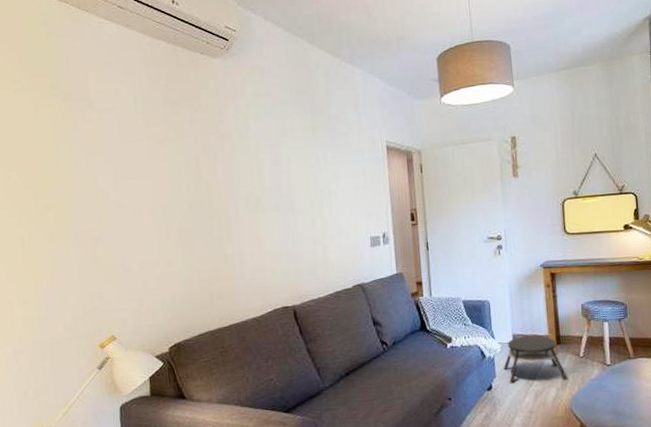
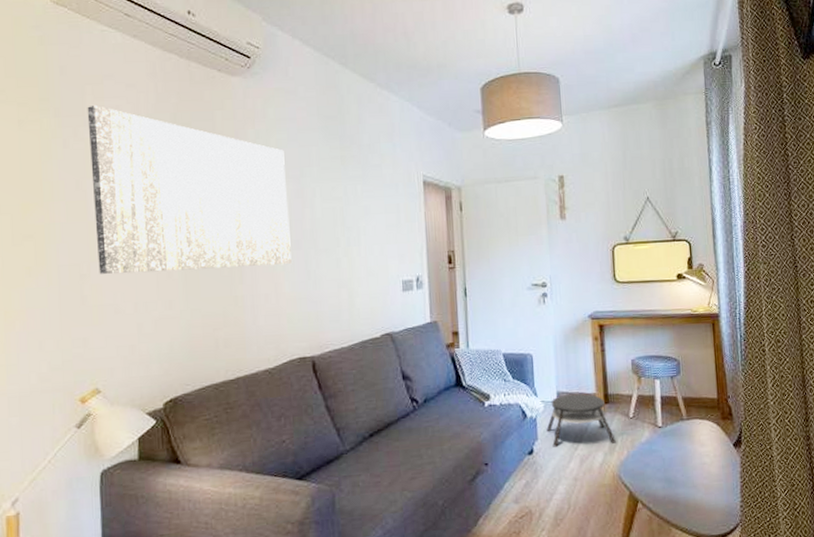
wall art: none [91,89,272,238] -> present [87,104,292,274]

